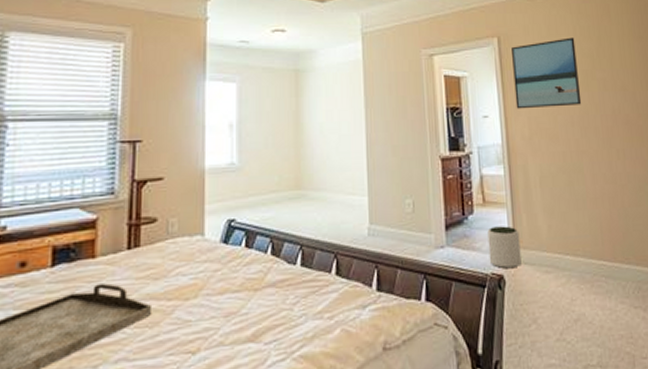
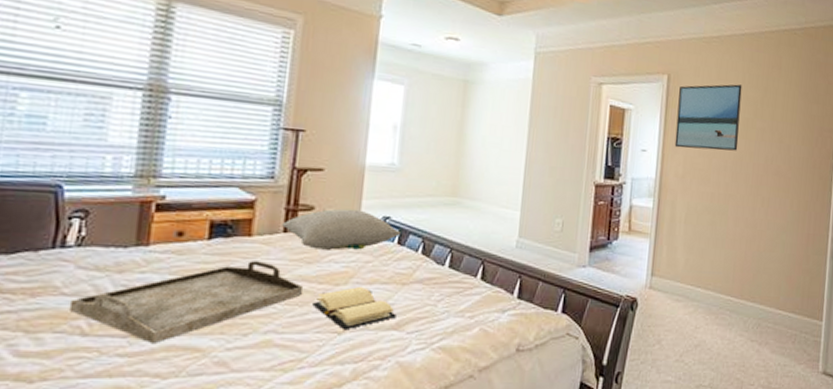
pillow: none [126,215,247,264] -> present [282,208,400,250]
book: none [163,297,253,349] -> present [312,286,398,331]
plant pot: present [487,226,522,269] -> none [626,254,658,294]

